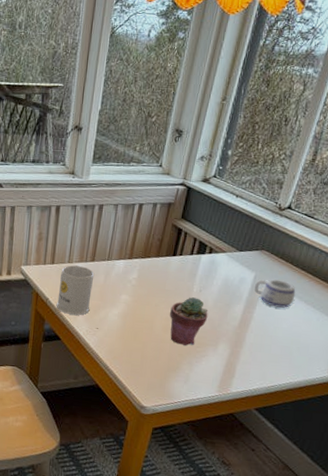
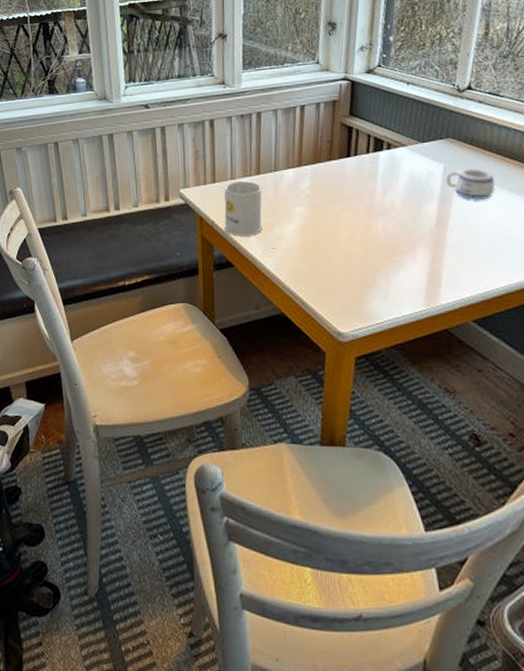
potted succulent: present [169,297,209,346] -> none [353,200,398,256]

